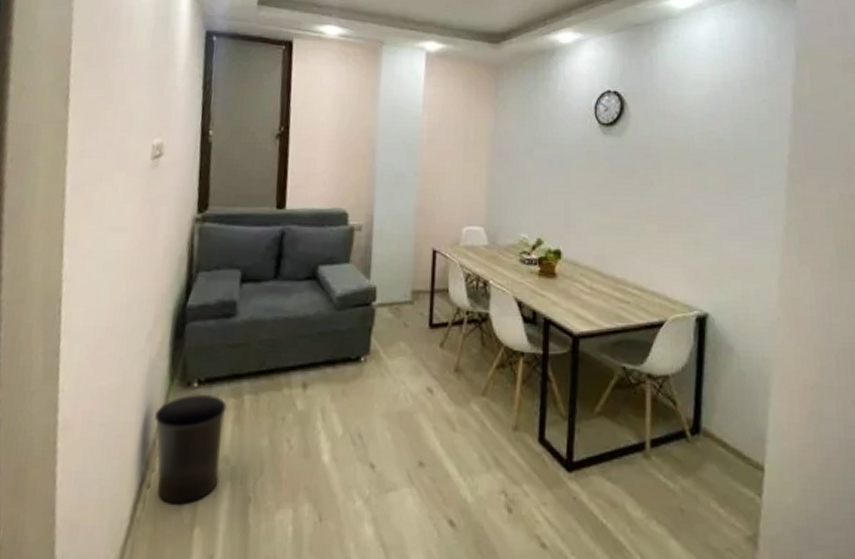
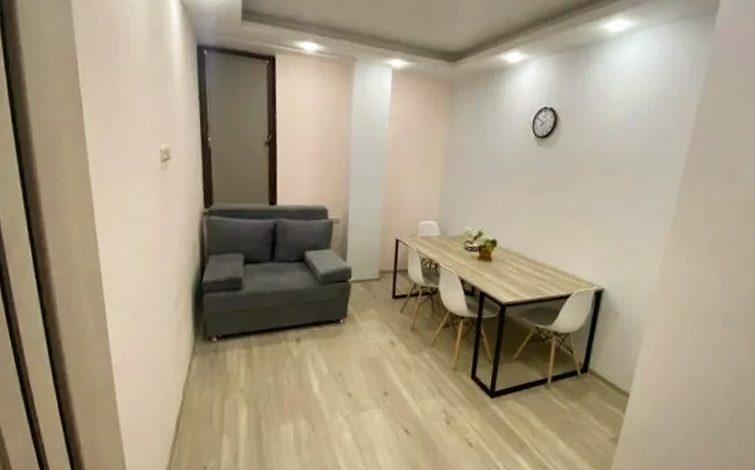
waste bin: present [155,393,227,505] -> none [186,345,240,421]

